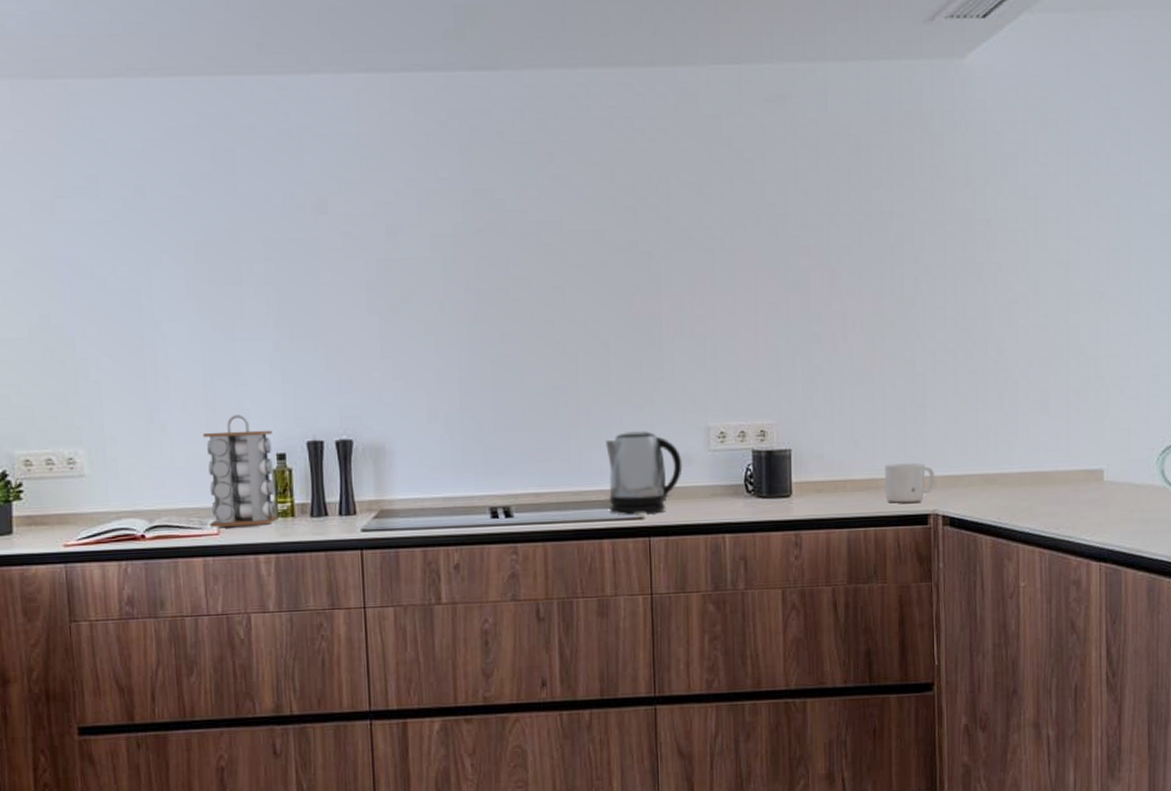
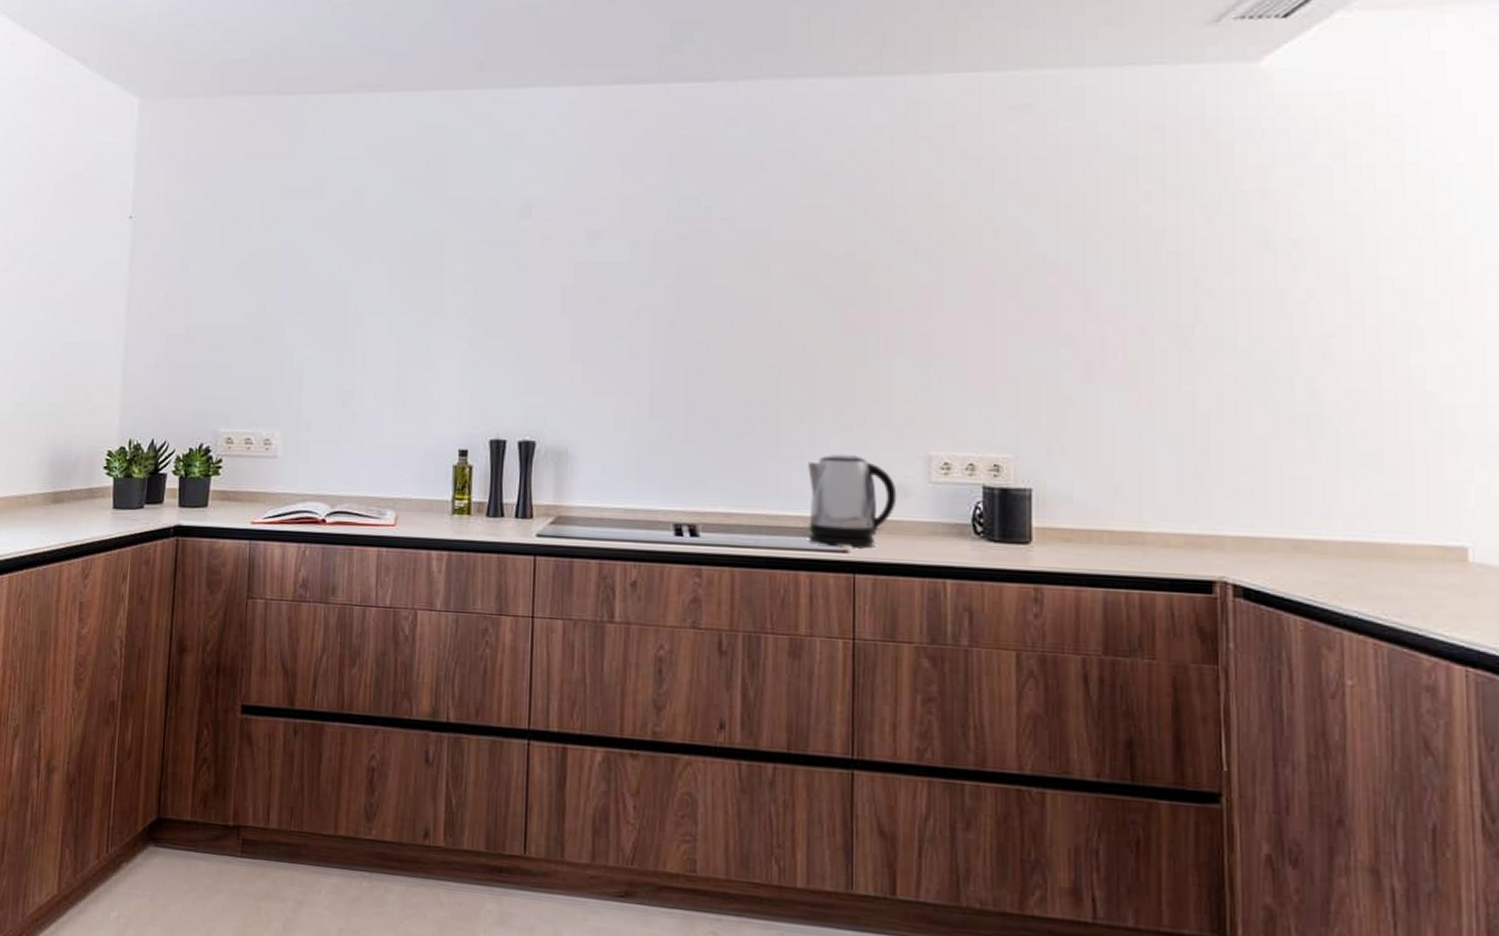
spice rack: present [202,414,279,528] -> none [387,408,457,522]
mug: present [885,463,935,503] -> none [1154,516,1222,565]

